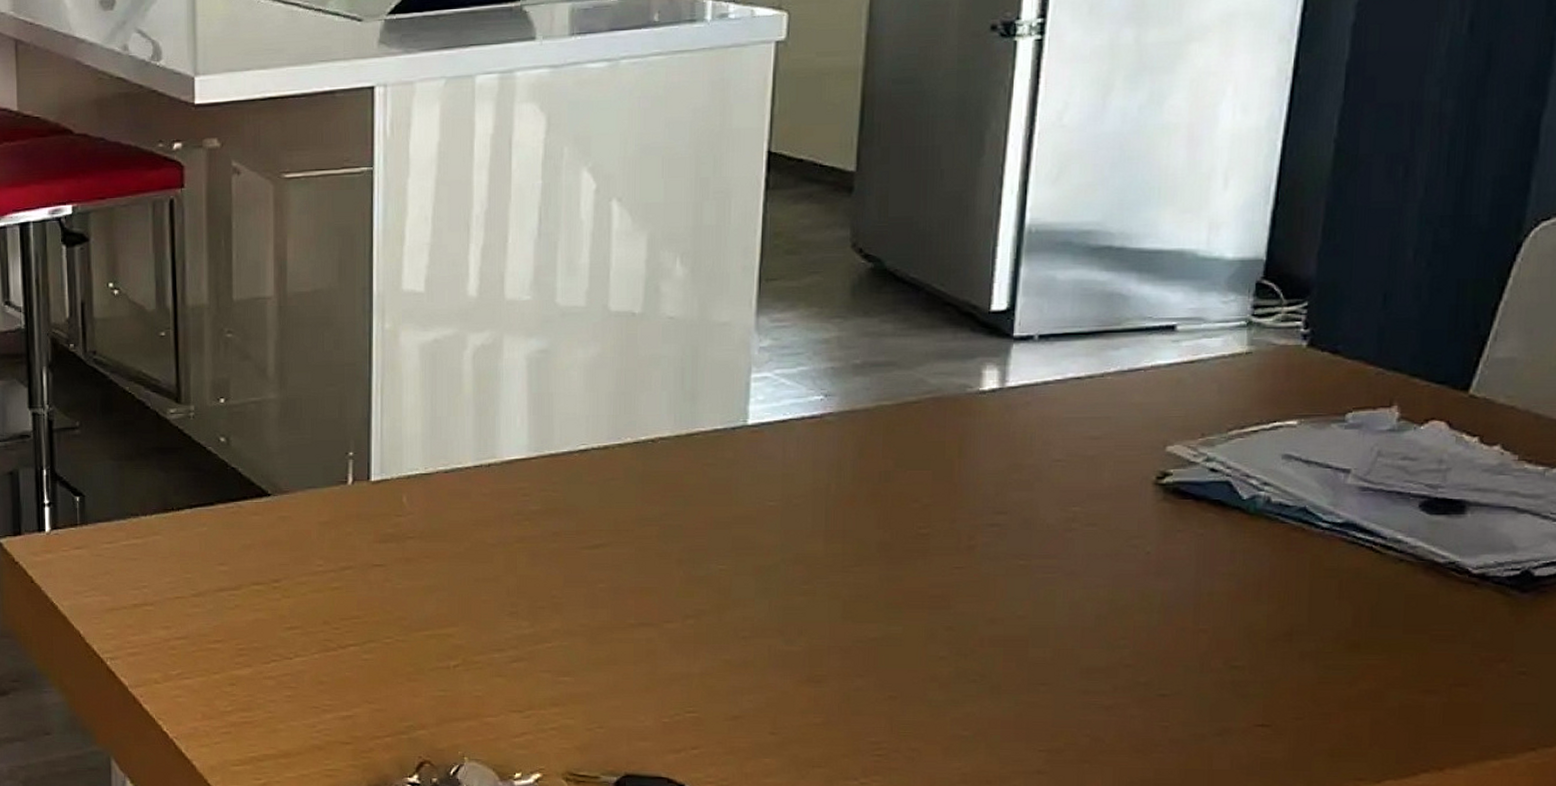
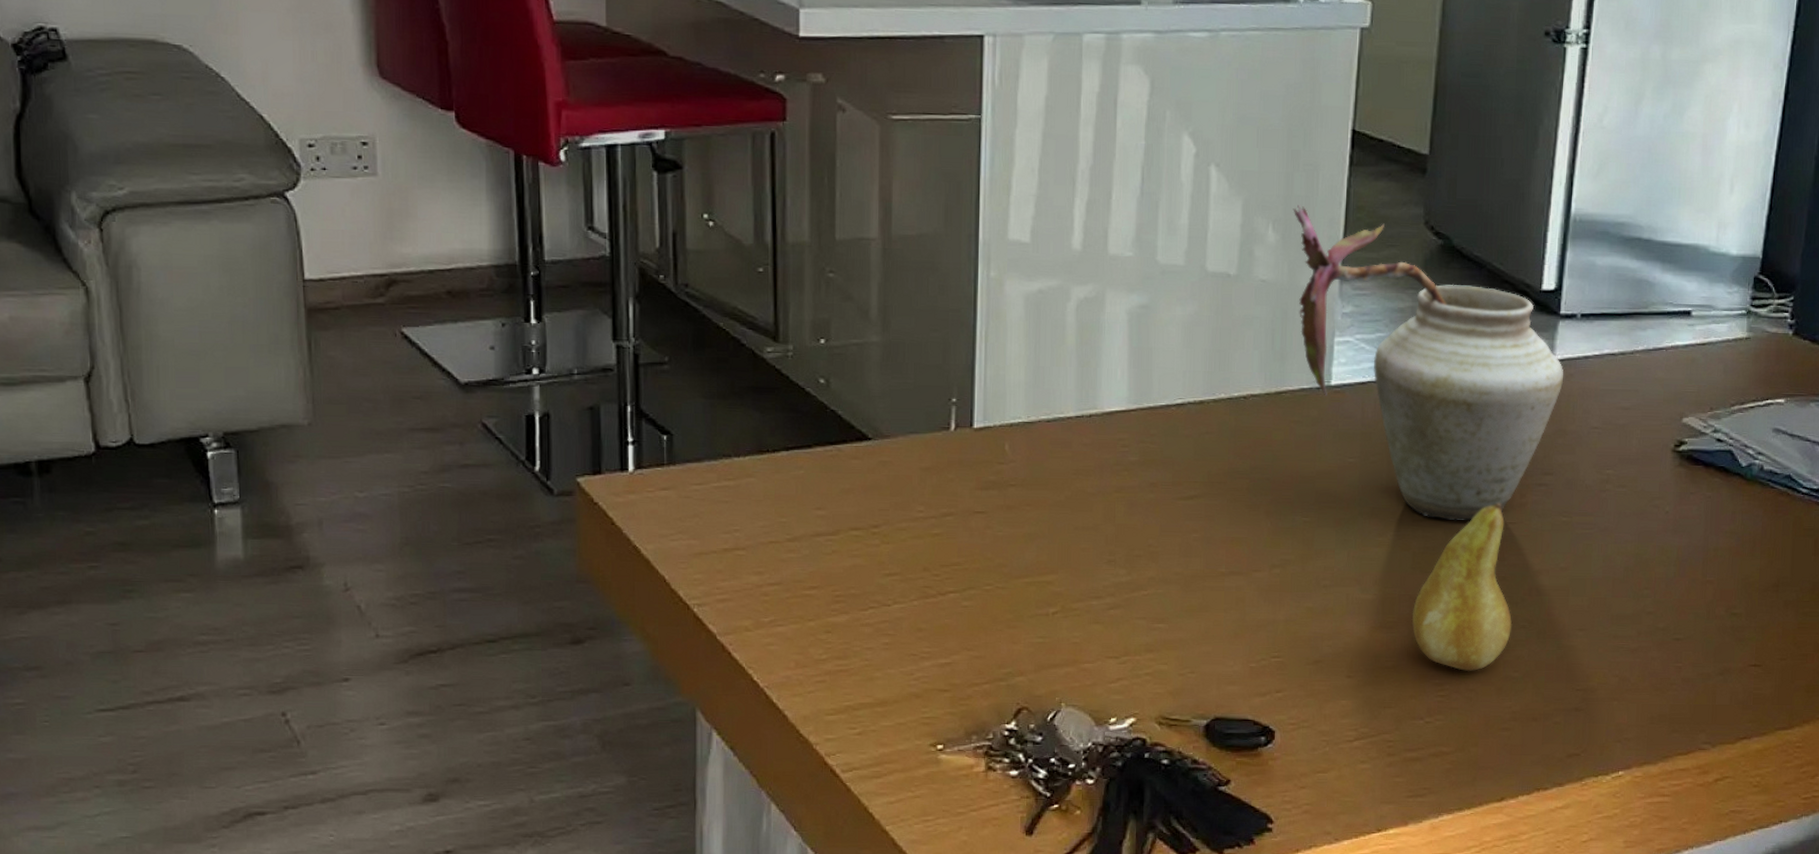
vase: none [702,235,1018,566] -> present [1293,205,1563,521]
fruit: none [843,546,961,730] -> present [1411,503,1513,672]

